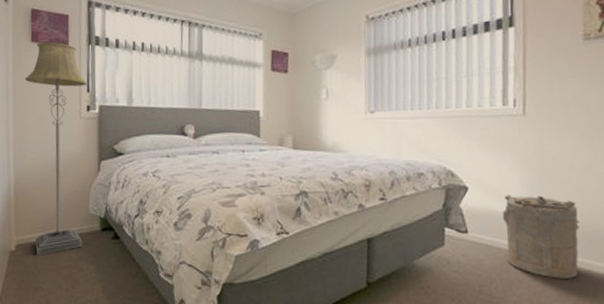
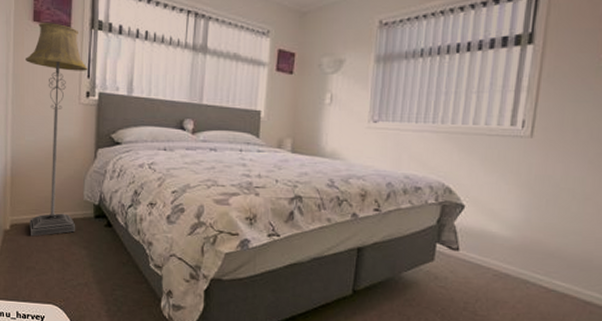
laundry hamper: present [503,194,581,279] -> none [495,216,574,304]

